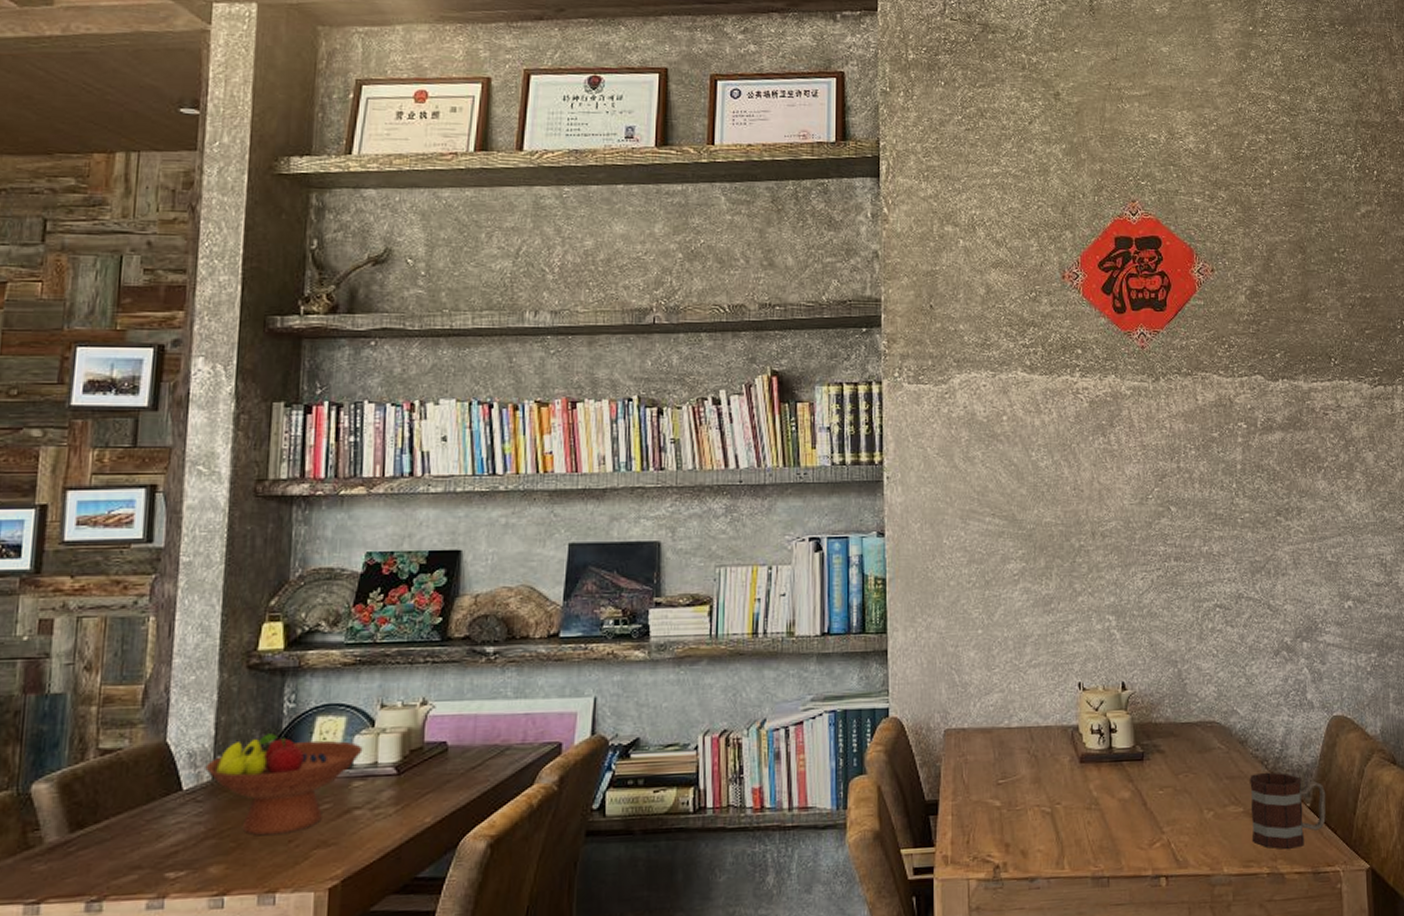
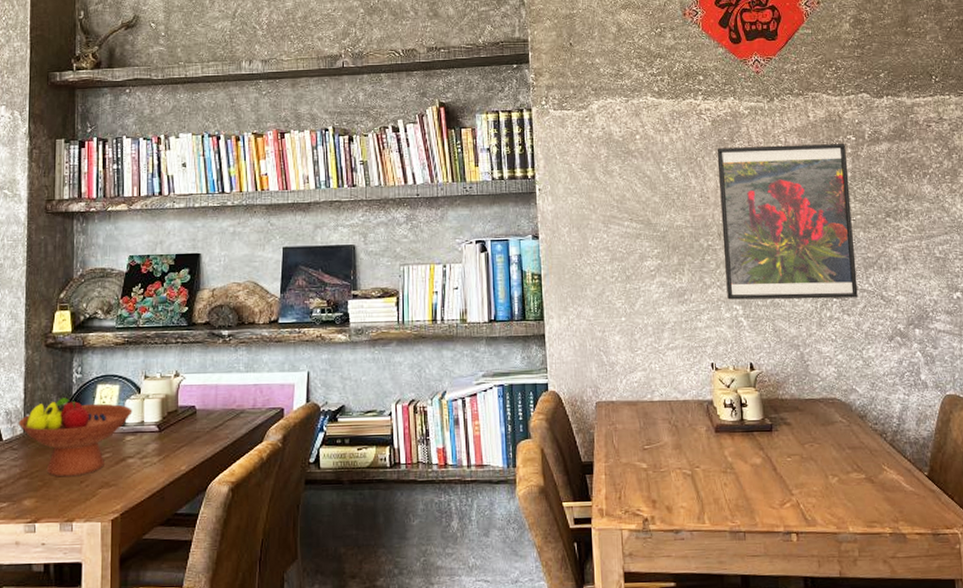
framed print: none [1094,432,1243,609] -> present [717,144,858,300]
mug: present [1250,772,1326,849] -> none [870,443,943,512]

